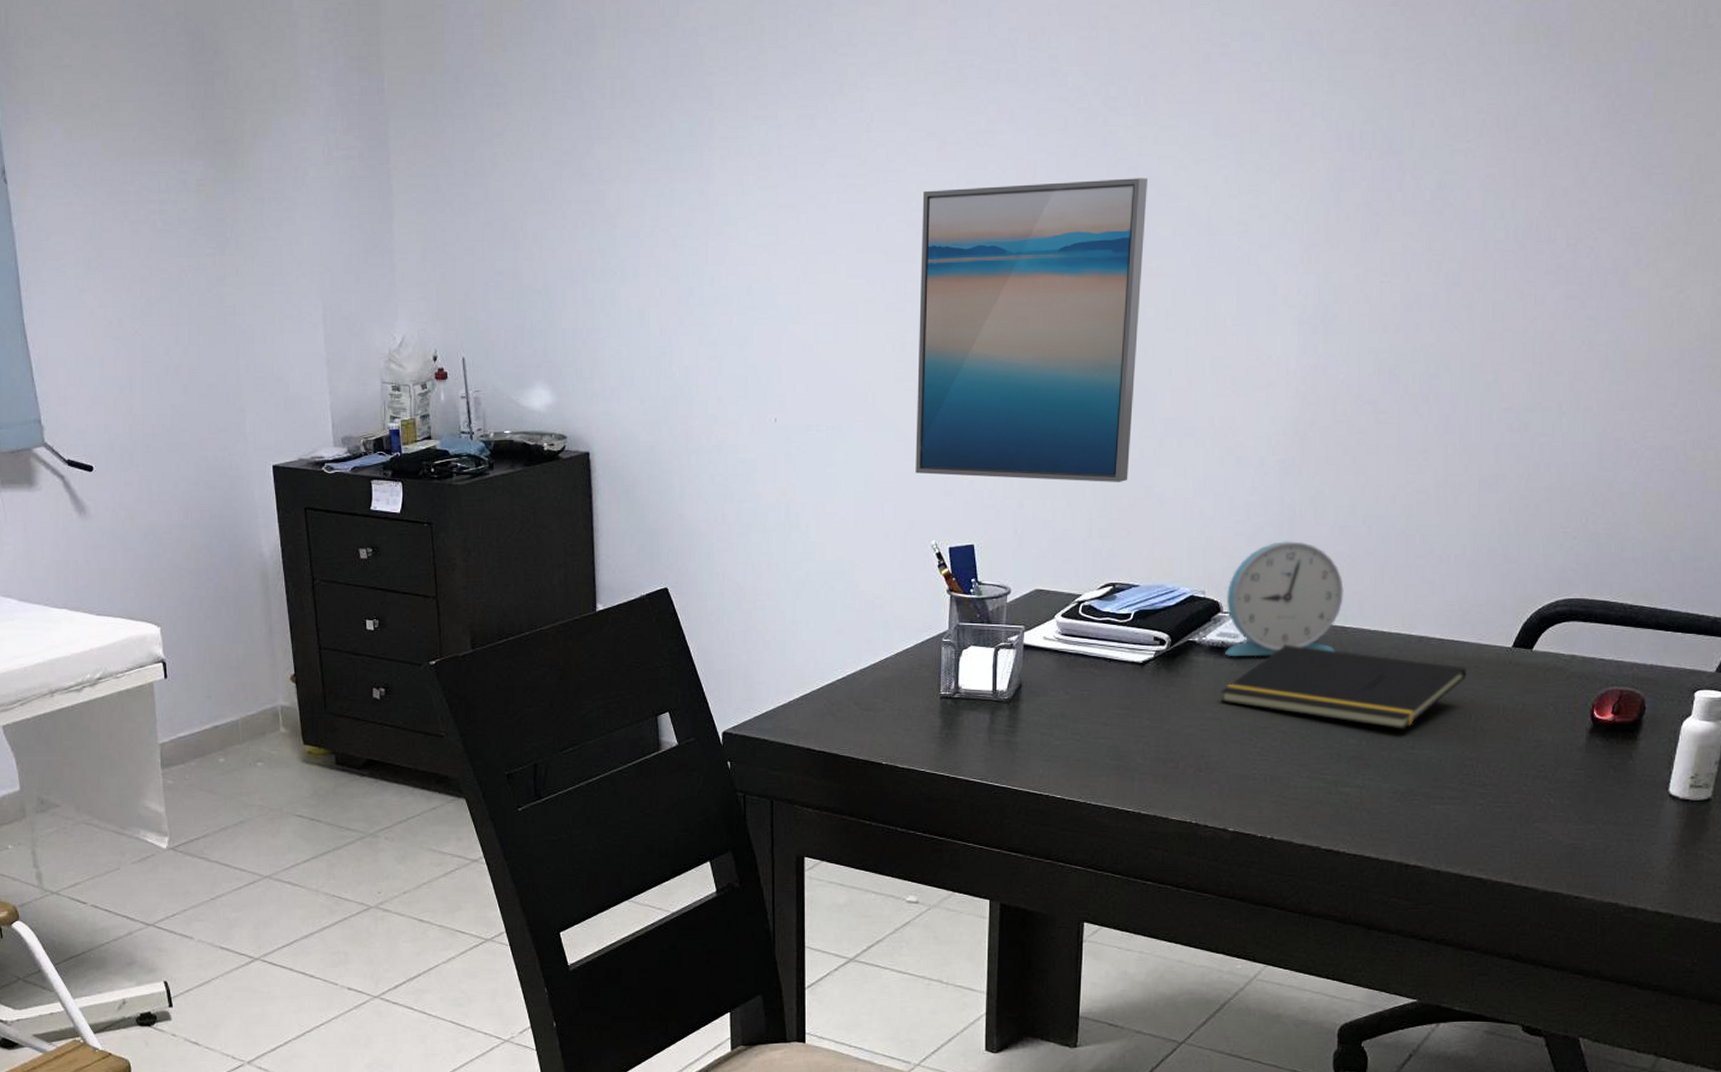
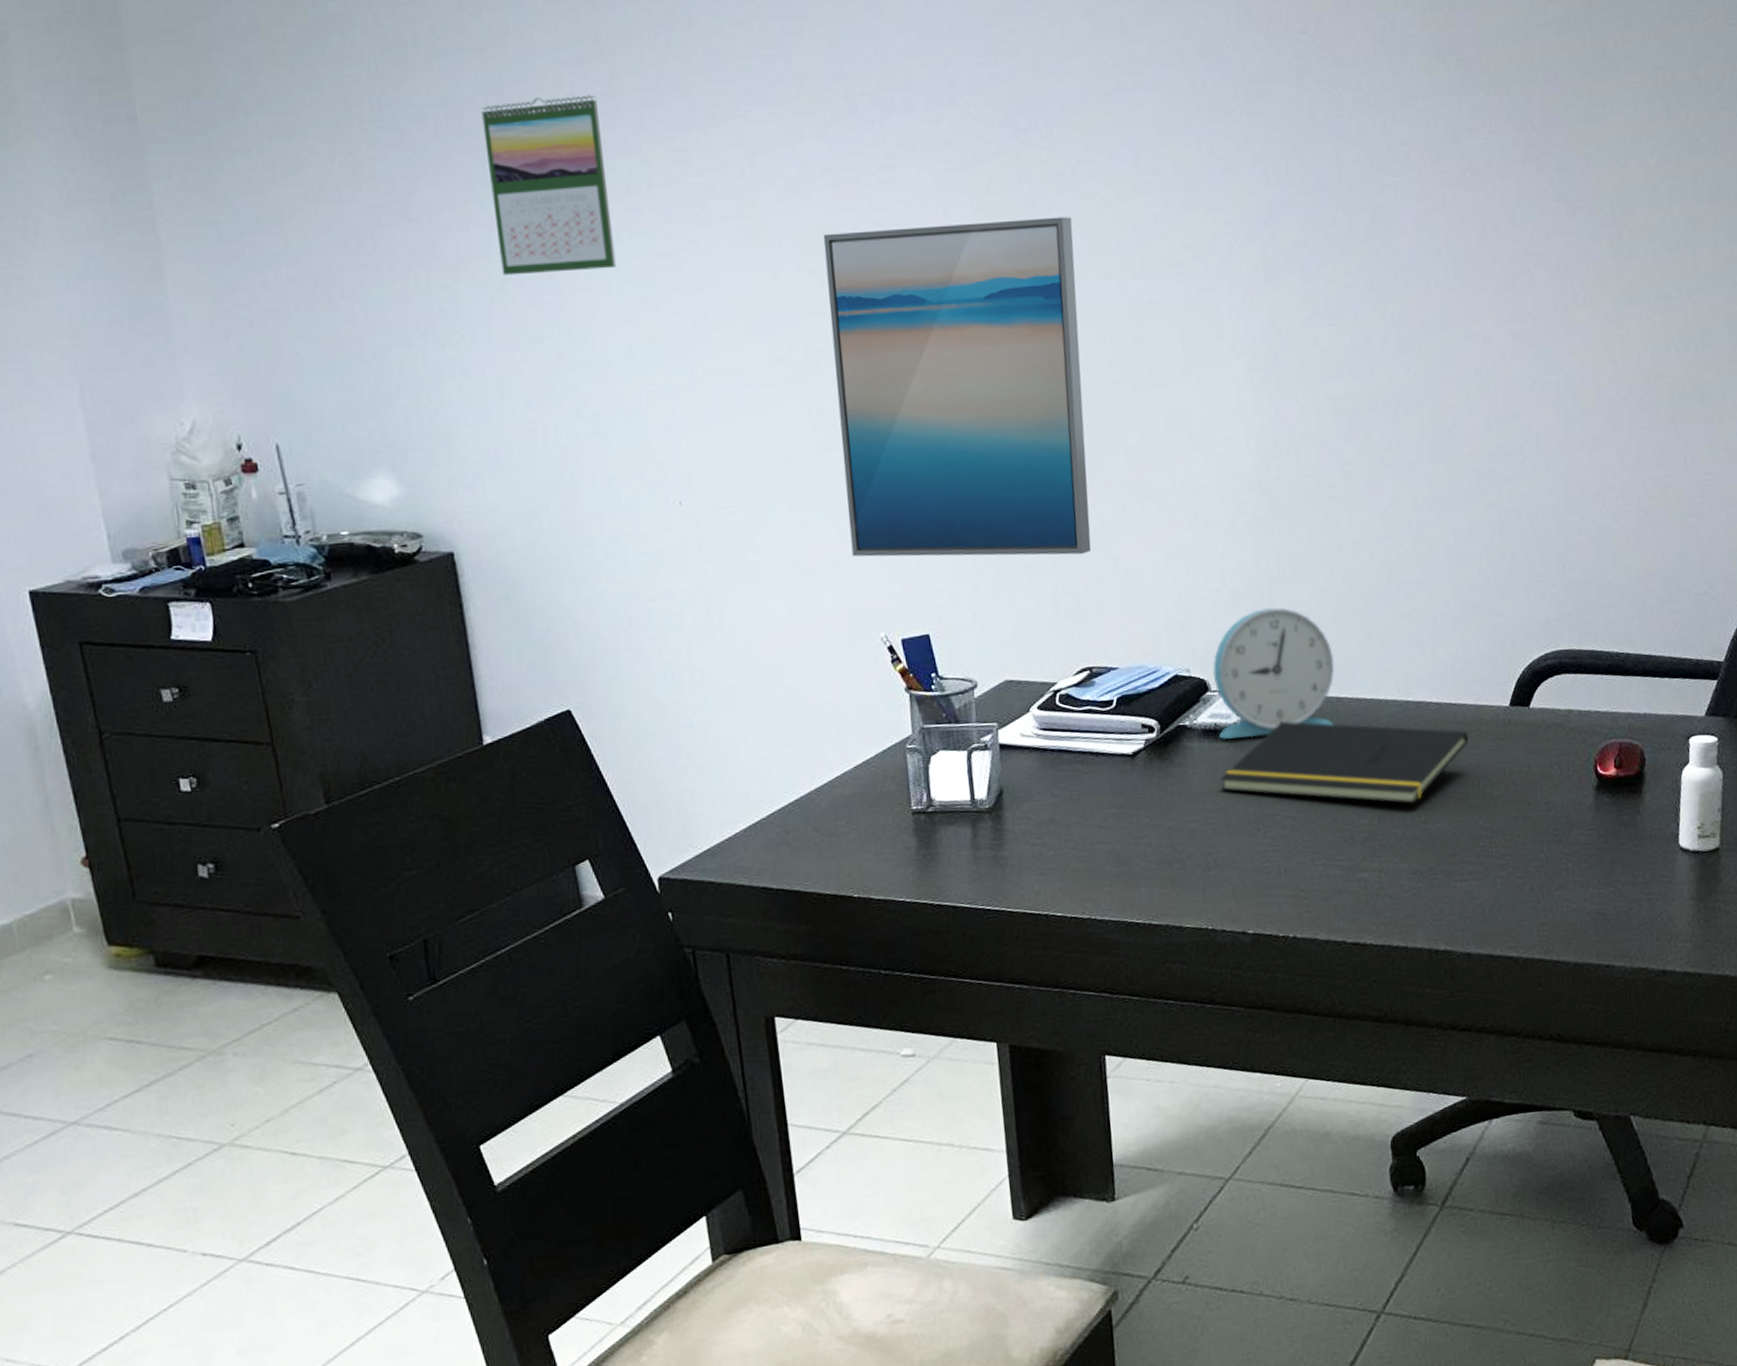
calendar: none [650,68,745,223] -> present [481,95,617,276]

